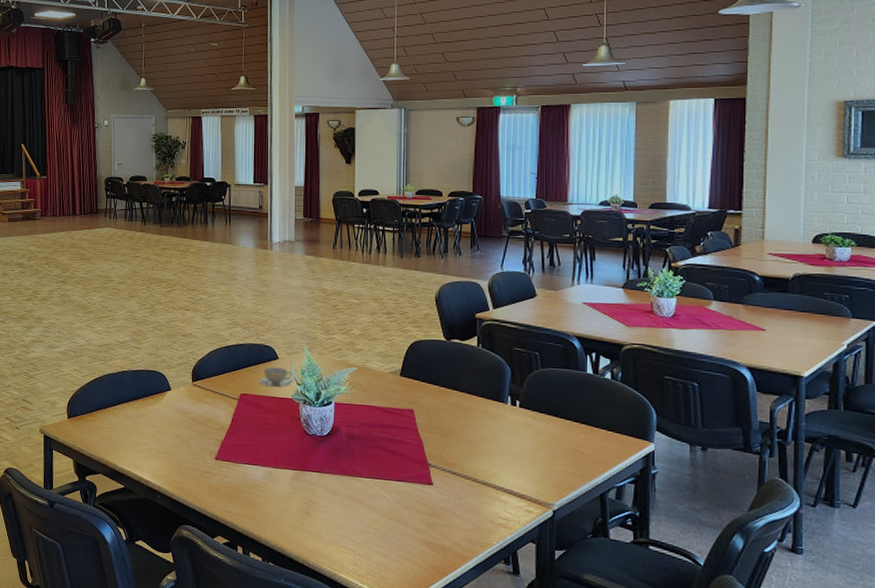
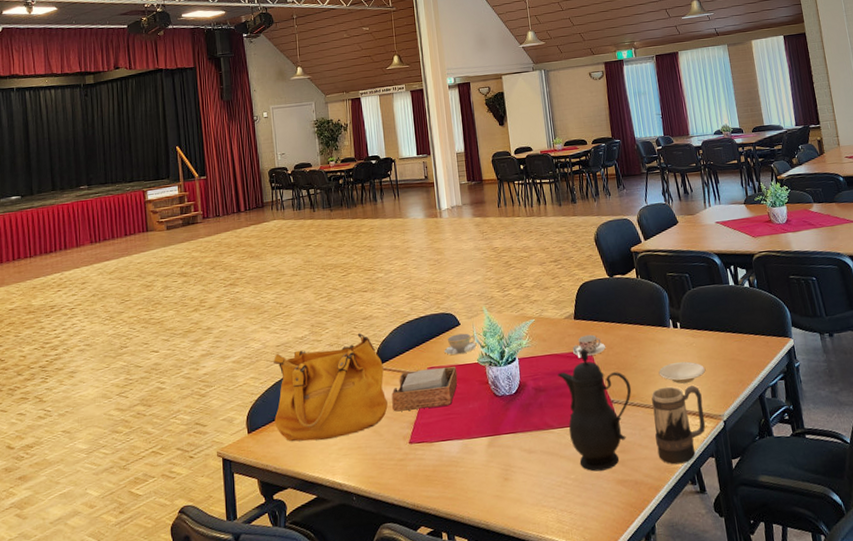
handbag: none [92,348,198,440] -> present [273,333,388,442]
napkin holder: none [203,392,270,433] -> present [391,366,458,412]
coffeepot: none [374,407,453,529] -> present [557,349,632,472]
teacup: none [393,393,431,415] -> present [572,334,606,358]
beer mug: none [471,462,532,542] -> present [651,385,706,465]
saucer: none [486,440,542,464] -> present [658,361,706,384]

